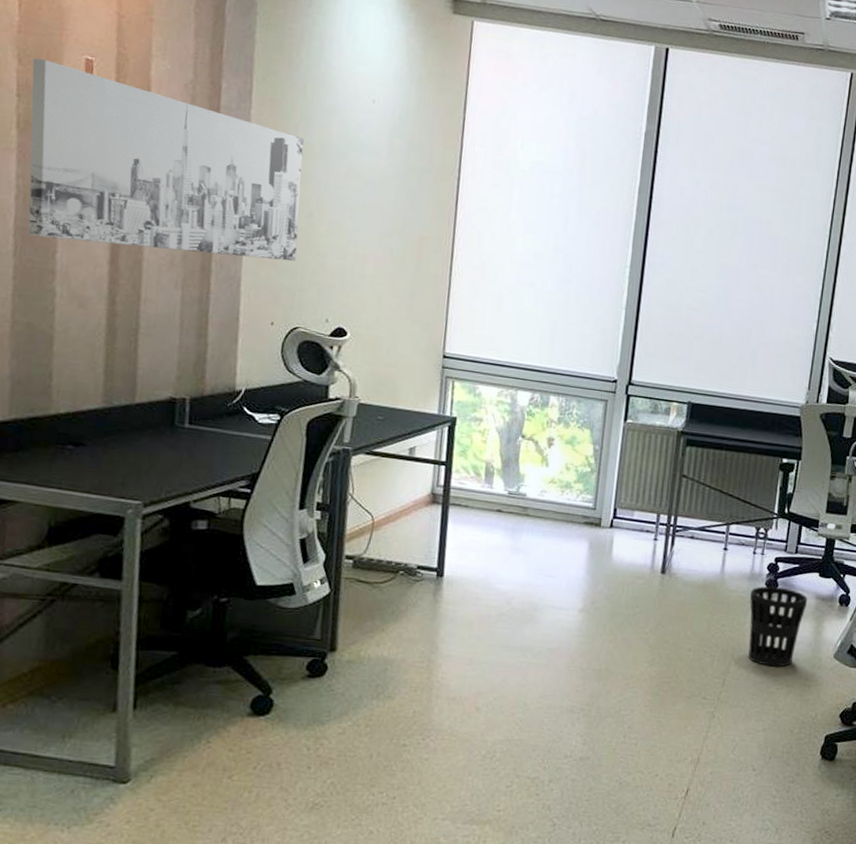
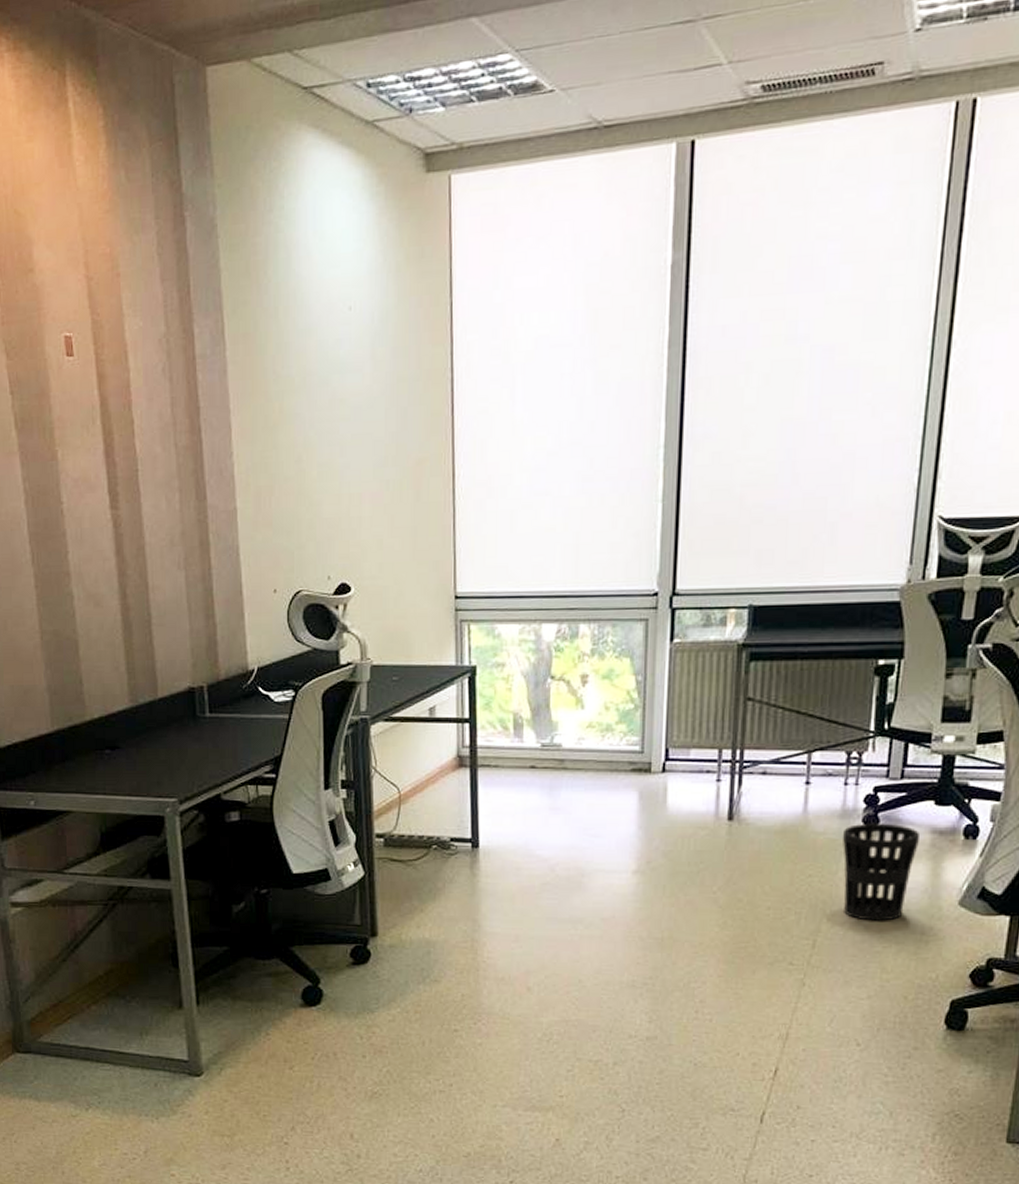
wall art: present [28,58,304,261] -> none [18,347,290,539]

